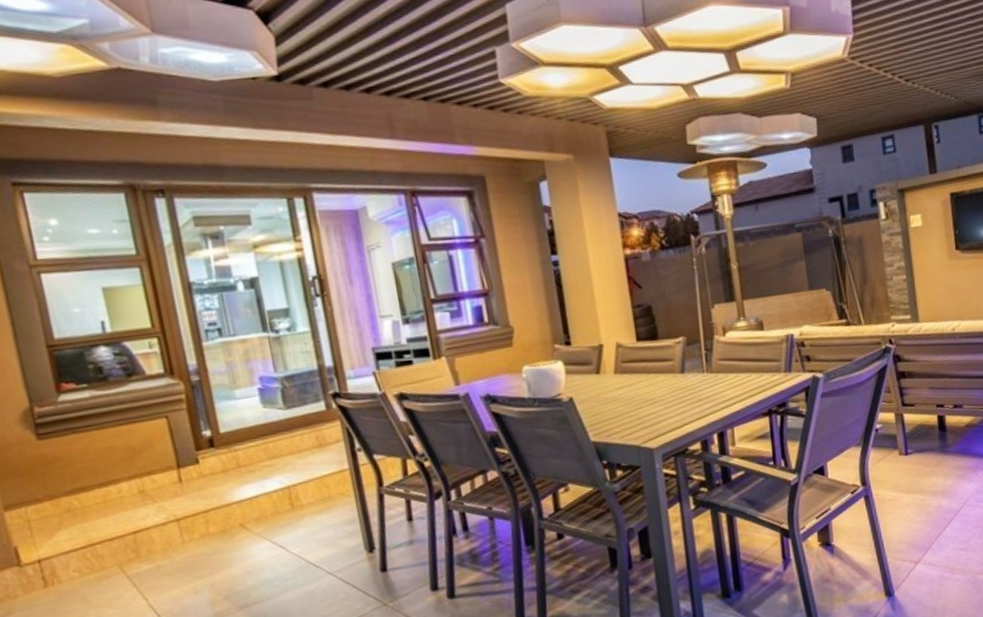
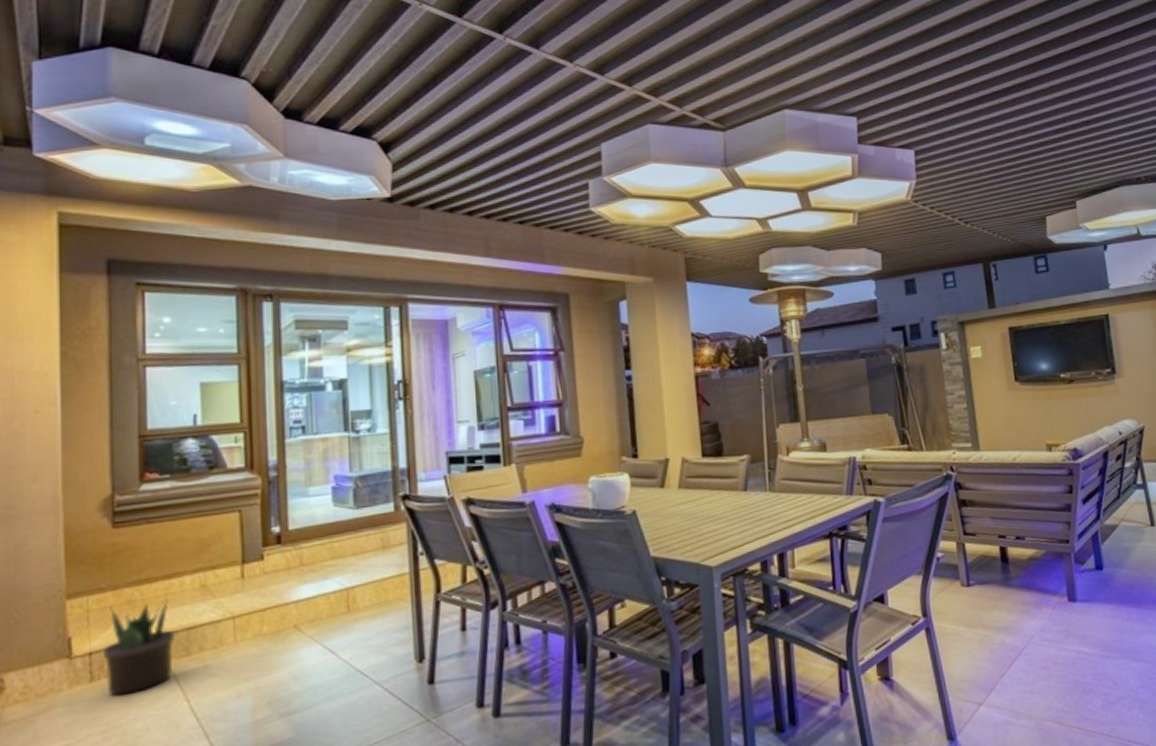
planter: none [50,504,125,598] -> present [103,598,175,696]

